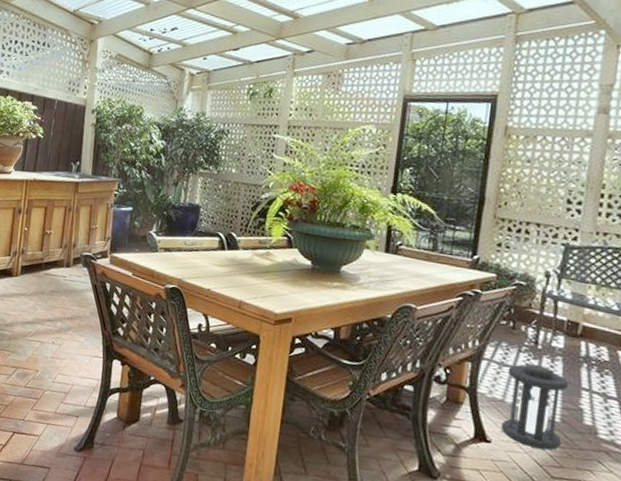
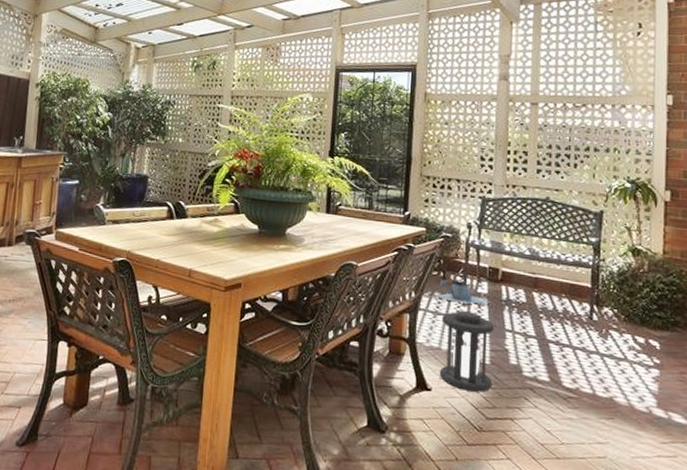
watering can: none [501,330,565,358] -> present [434,279,489,304]

